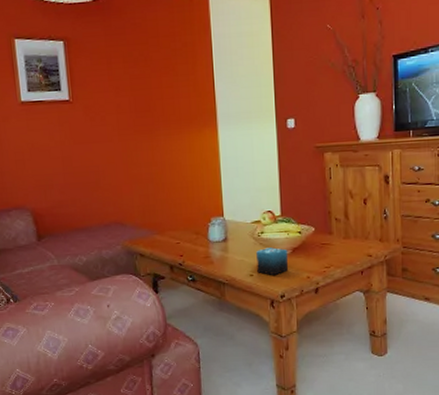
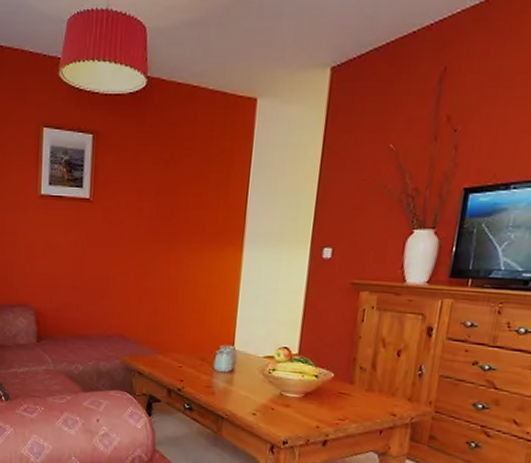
candle: present [256,247,289,275] -> none [261,387,300,418]

